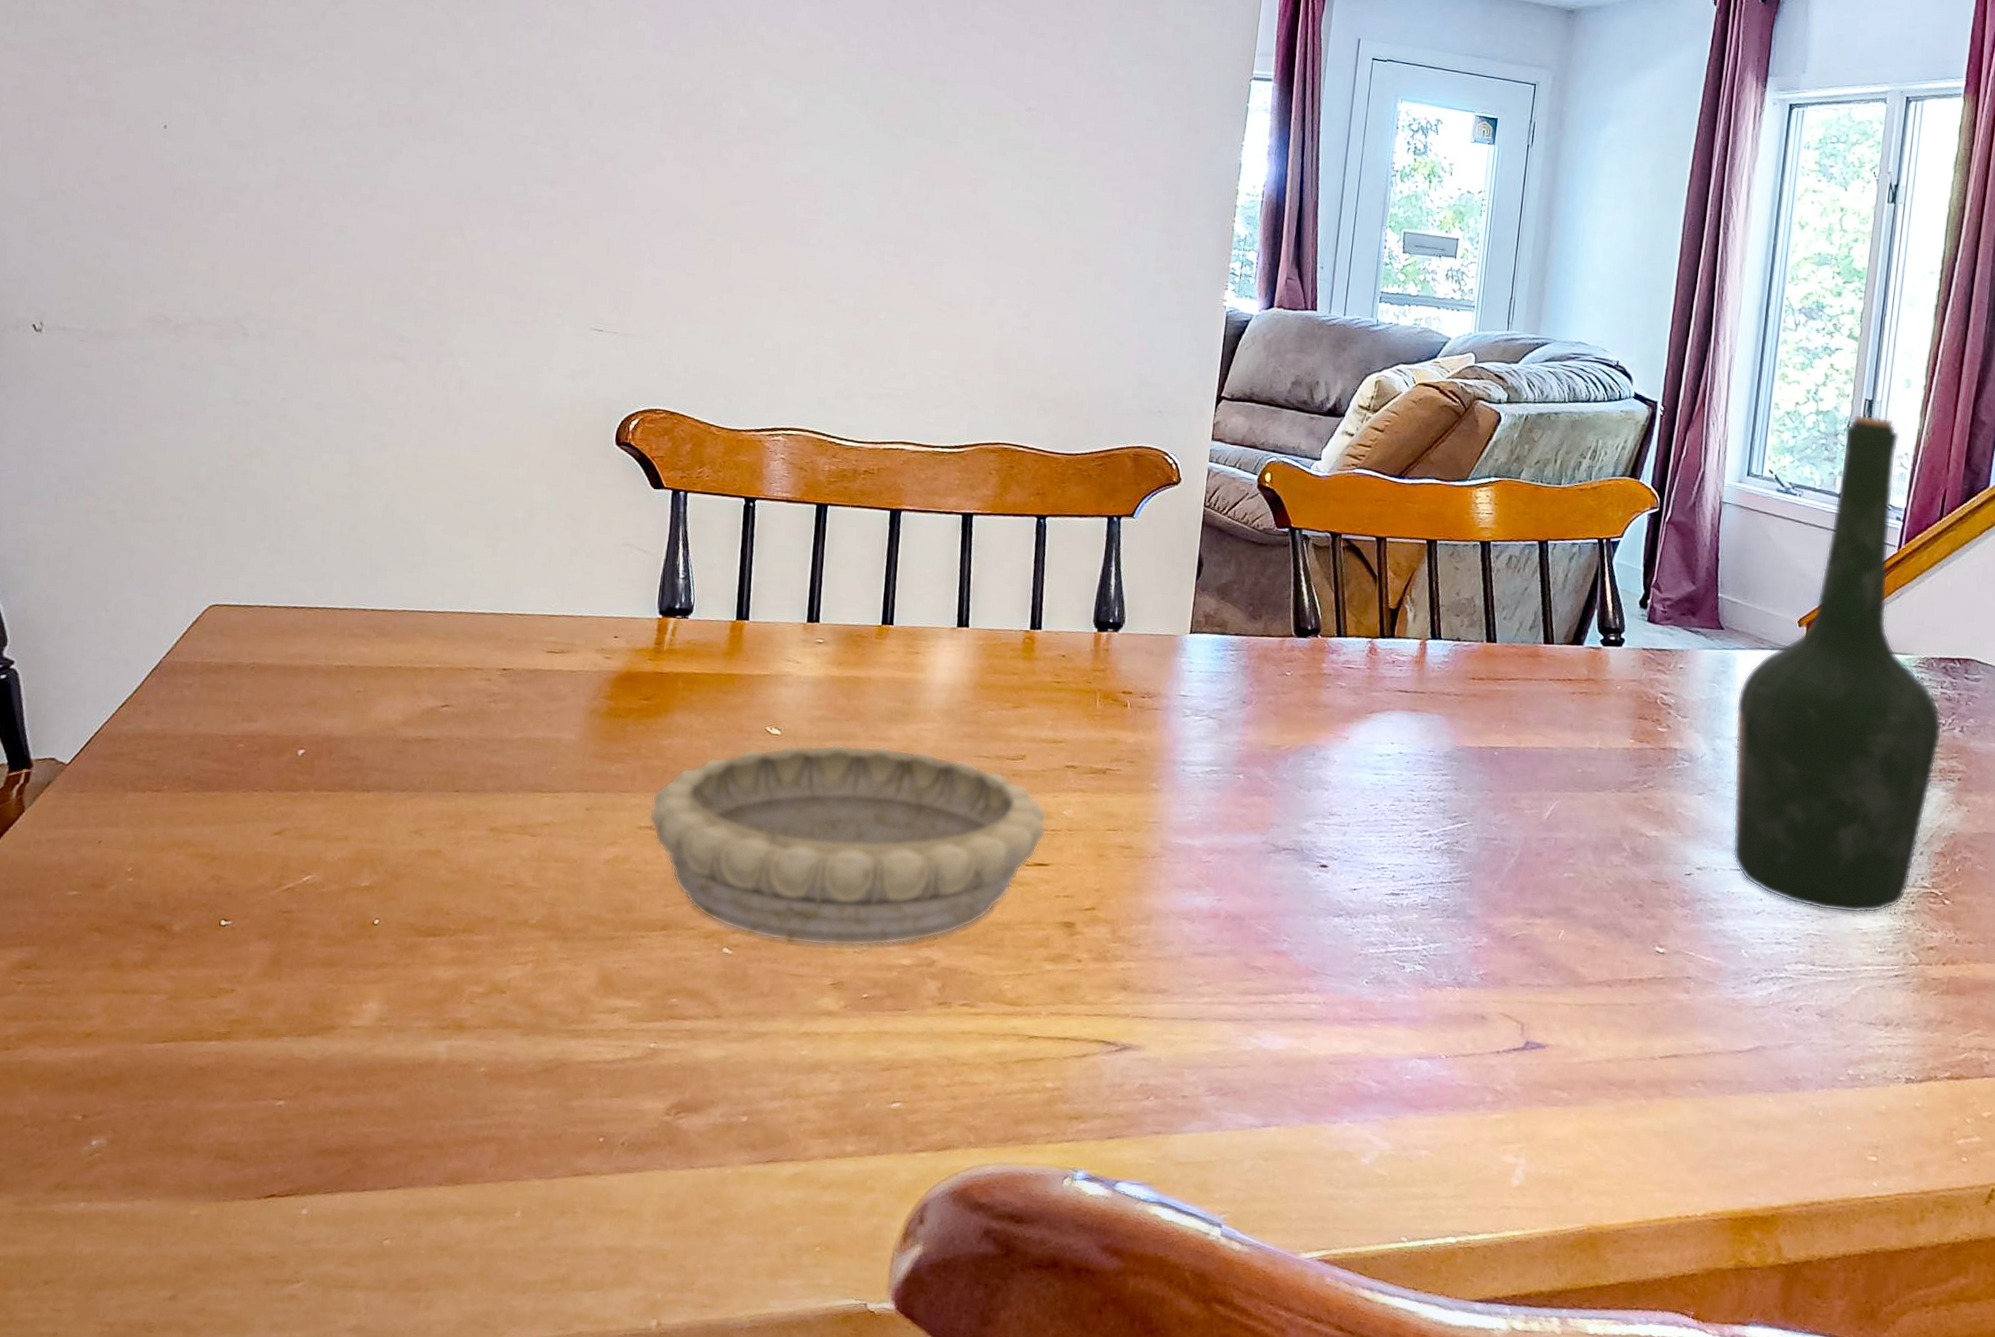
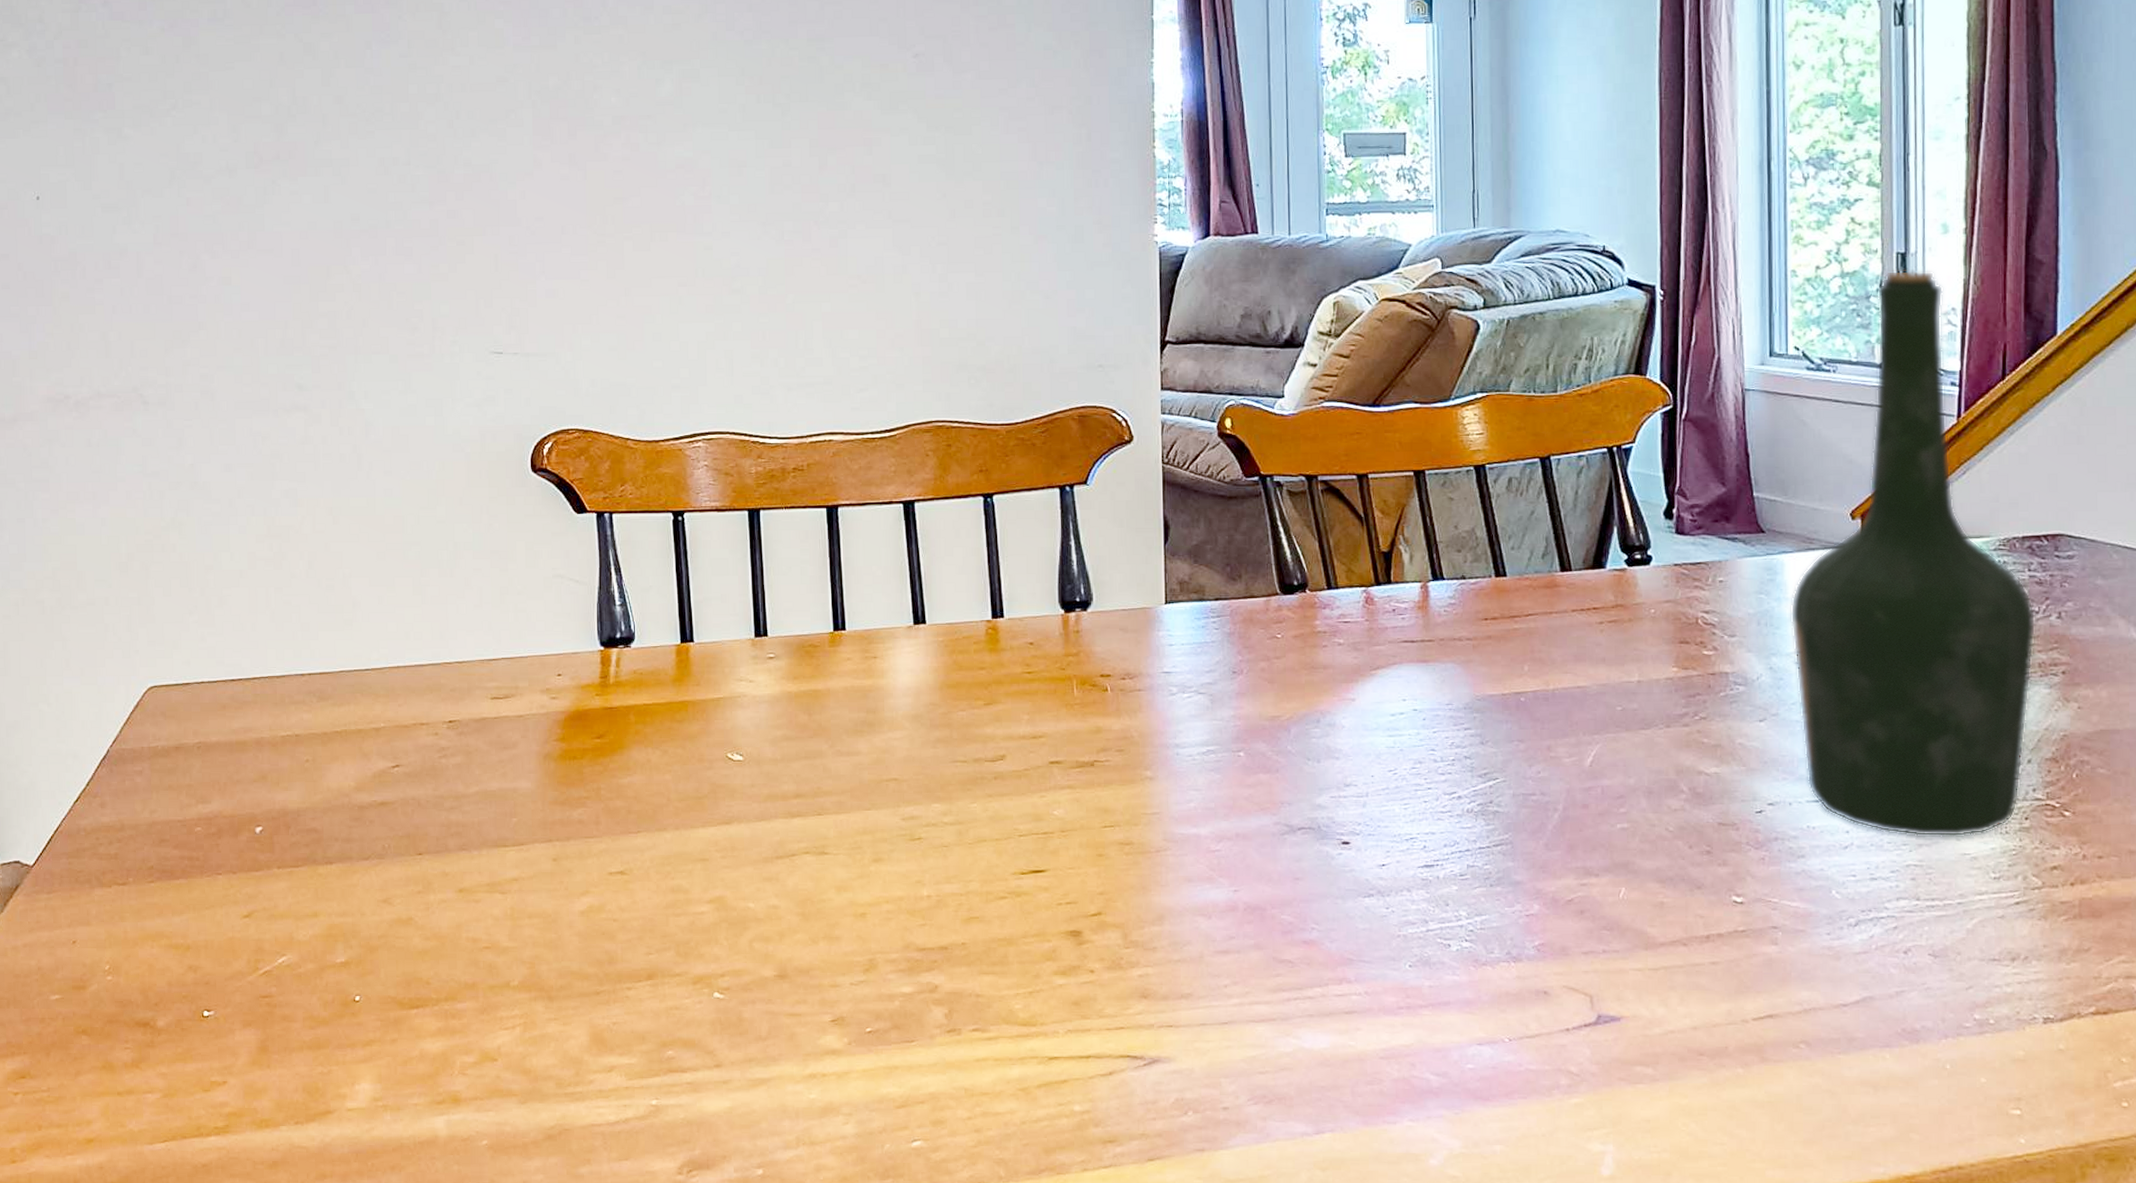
decorative bowl: present [648,743,1047,947] -> none [618,761,1039,981]

